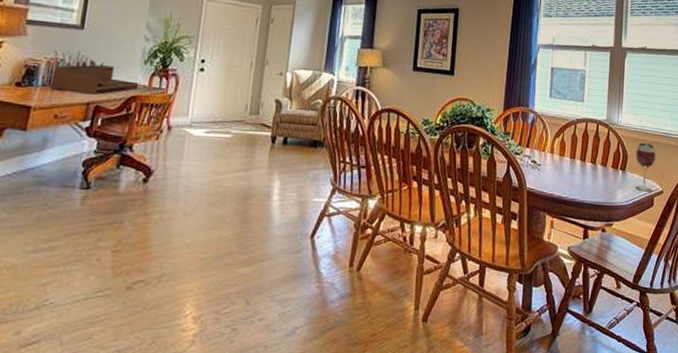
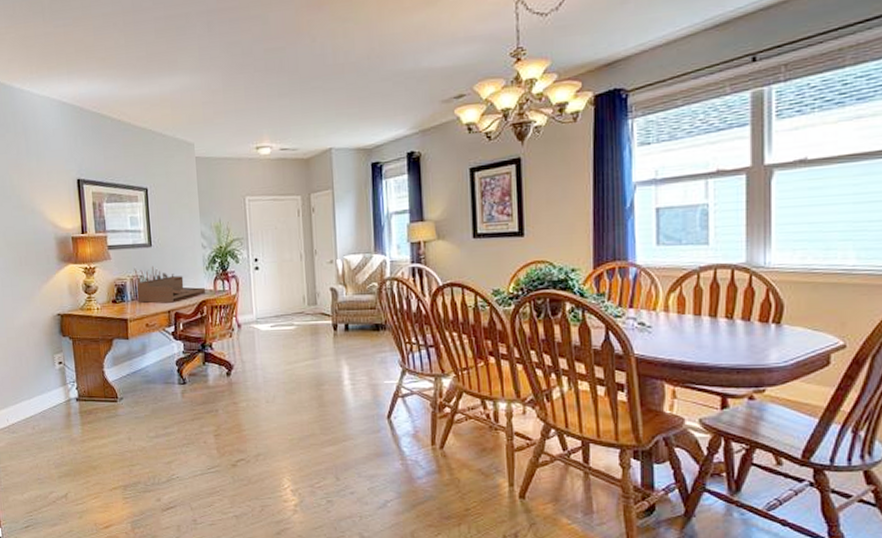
wineglass: present [635,142,656,192] -> none [797,285,832,348]

